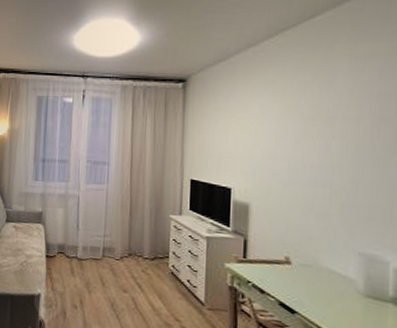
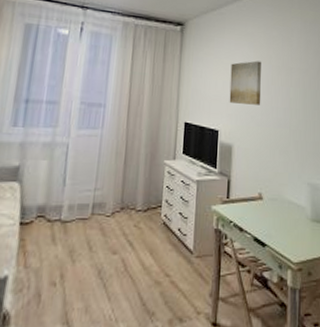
wall art: none [244,112,288,162] -> present [229,60,261,105]

